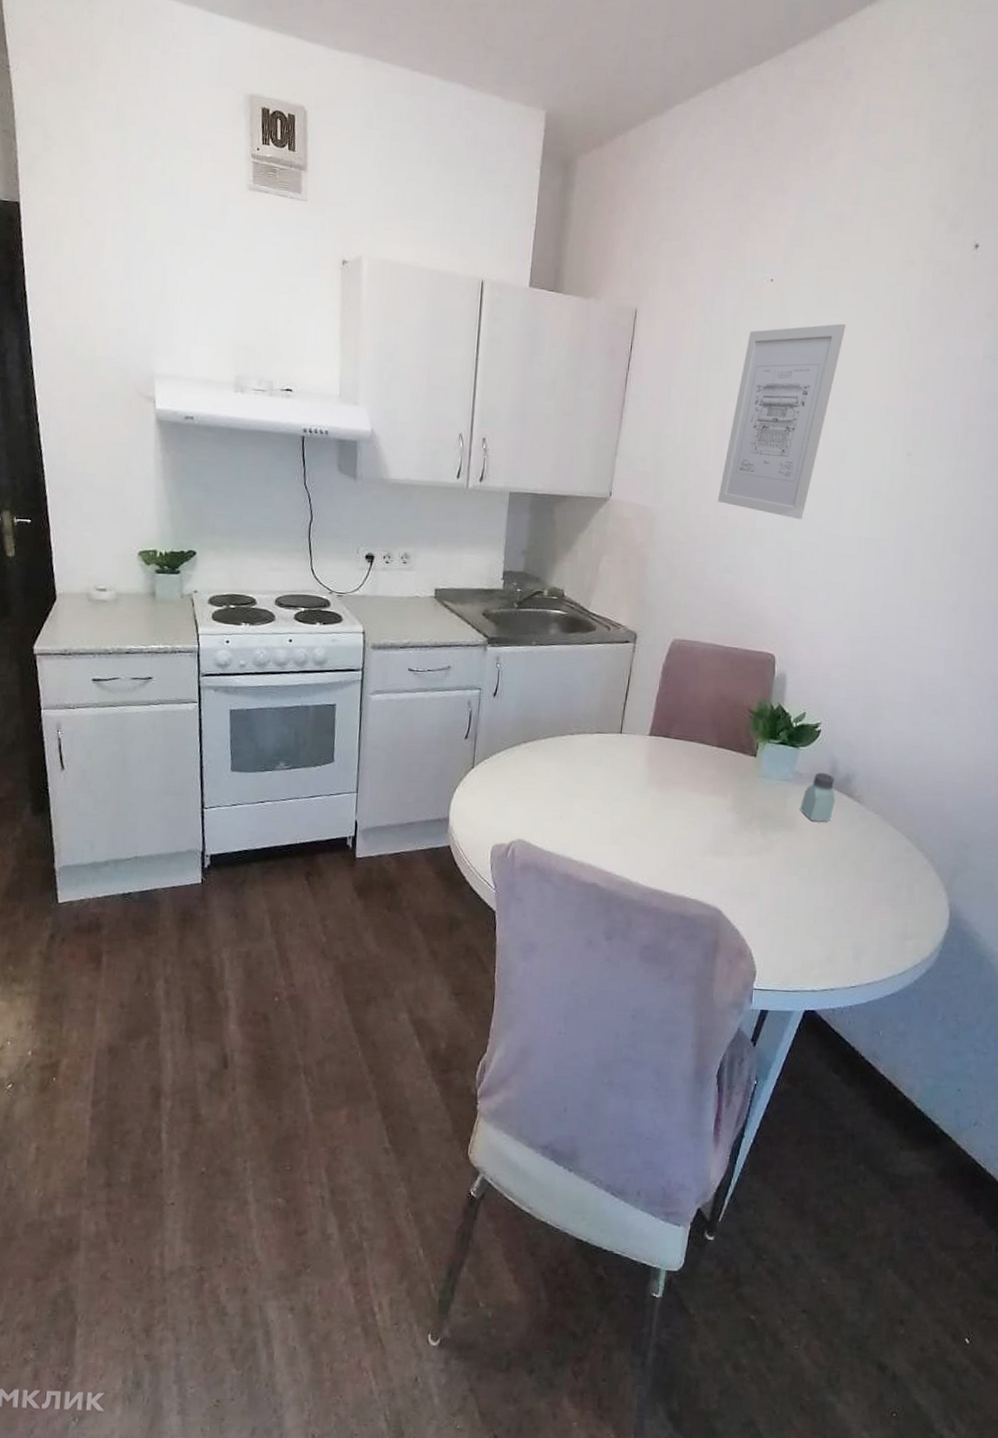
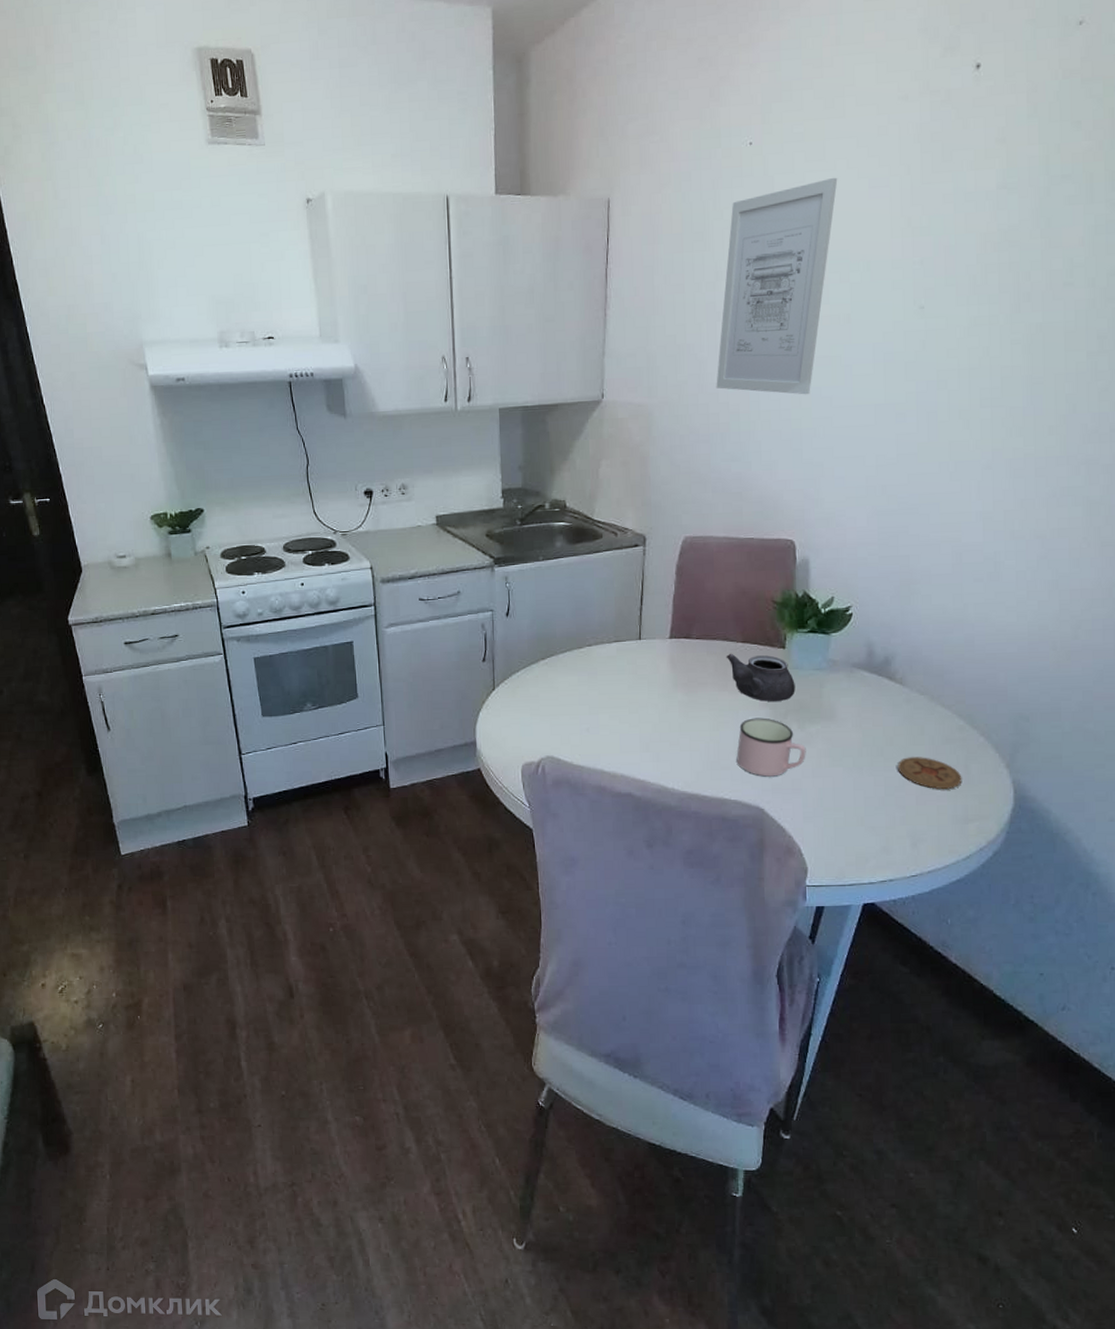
teapot: none [700,756,762,808] -> present [726,653,795,702]
mug: none [700,821,766,880] -> present [736,717,806,777]
saltshaker: present [800,772,835,822] -> none [838,657,875,709]
coaster: none [848,872,905,906] -> present [898,757,962,789]

